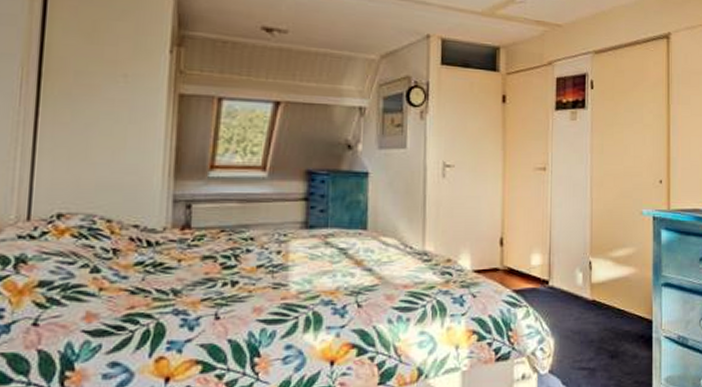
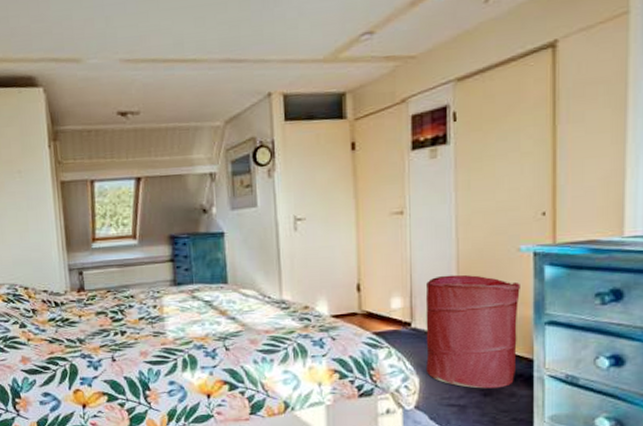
laundry hamper: none [561,234,642,351] -> present [425,274,520,389]

